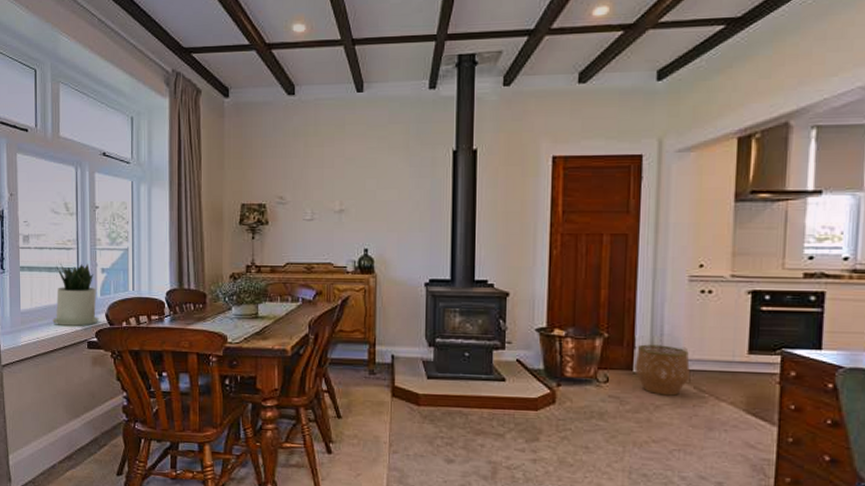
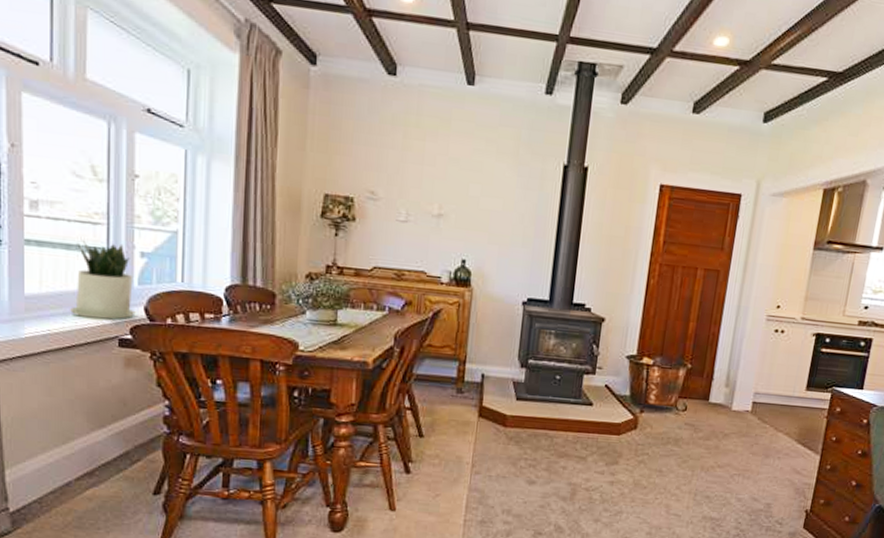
basket: present [634,344,690,396] -> none [710,376,758,426]

